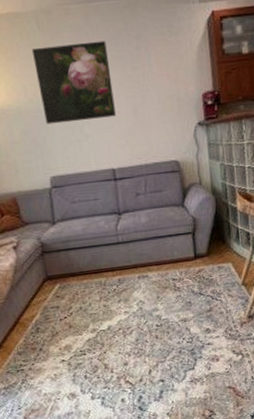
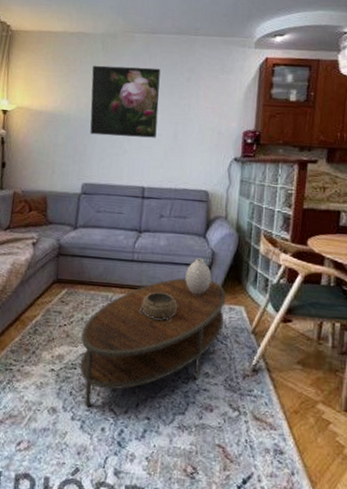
coffee table: none [83,245,215,385] -> present [80,278,226,407]
decorative bowl: none [135,266,170,292] -> present [140,291,177,321]
vase: none [171,227,197,262] -> present [185,258,212,295]

